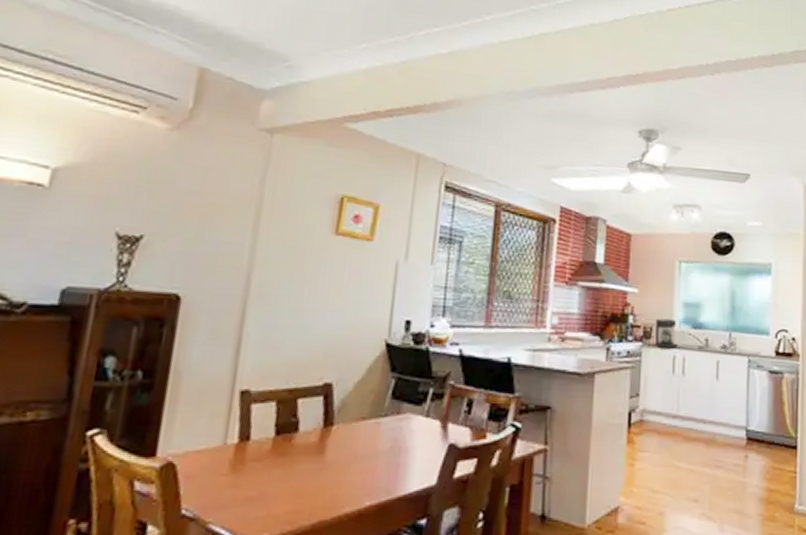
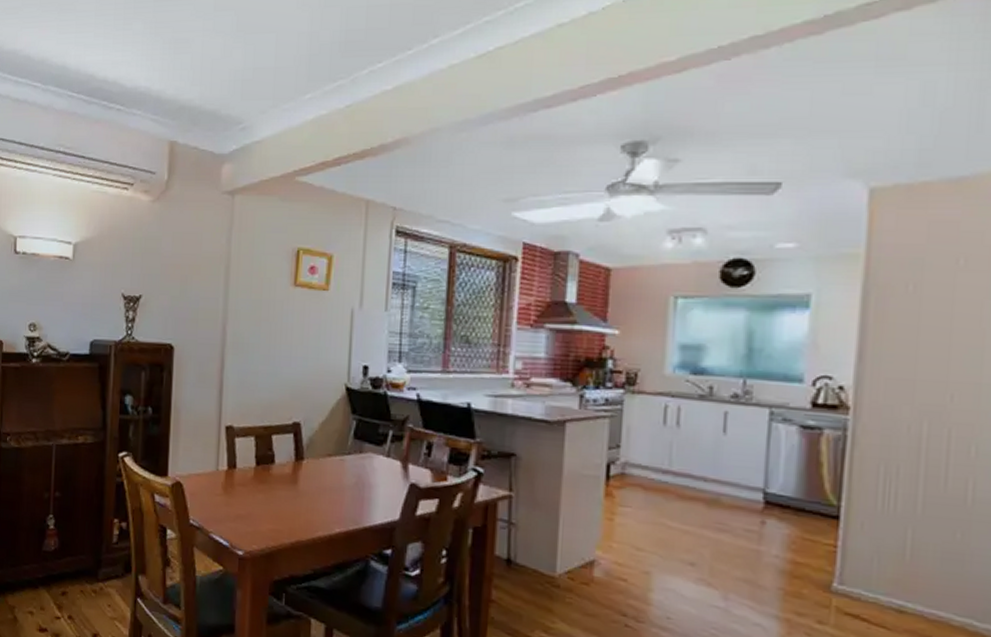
coffee maker: present [655,318,679,349] -> none [640,363,672,398]

